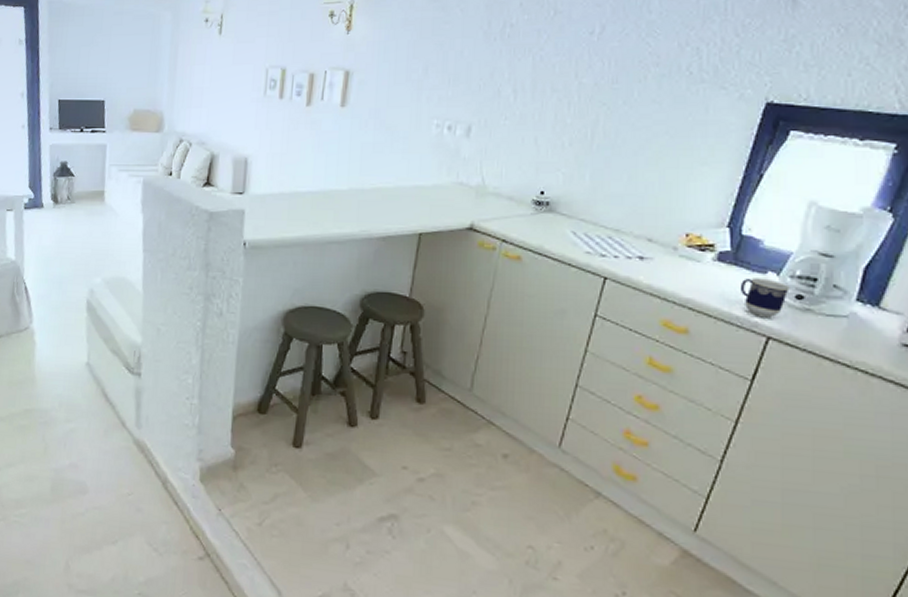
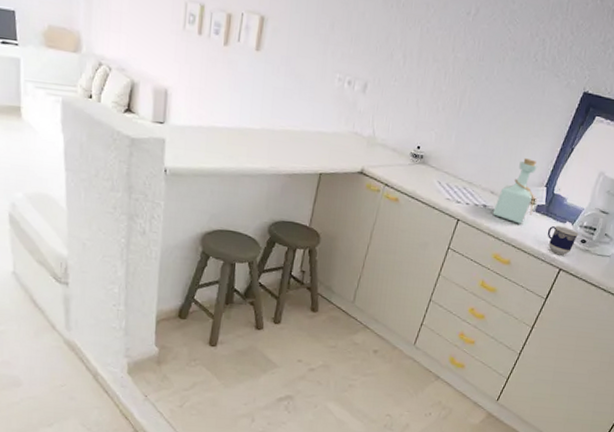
bottle: none [654,193,714,279] -> present [492,158,538,224]

